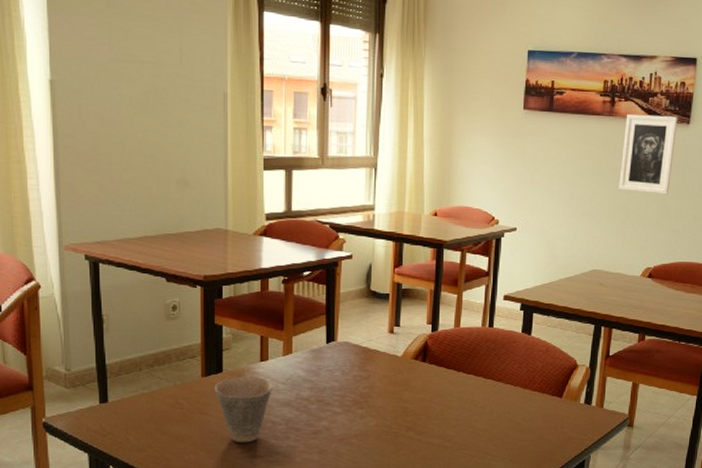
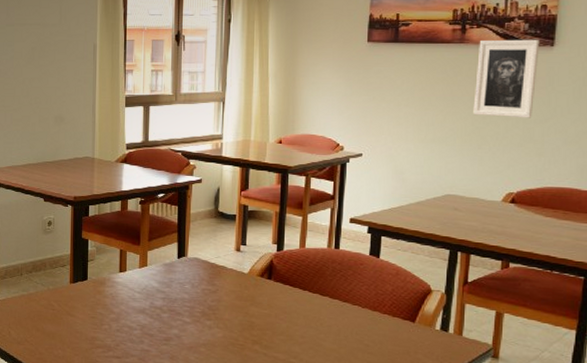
cup: present [215,376,272,443] -> none [81,284,129,344]

